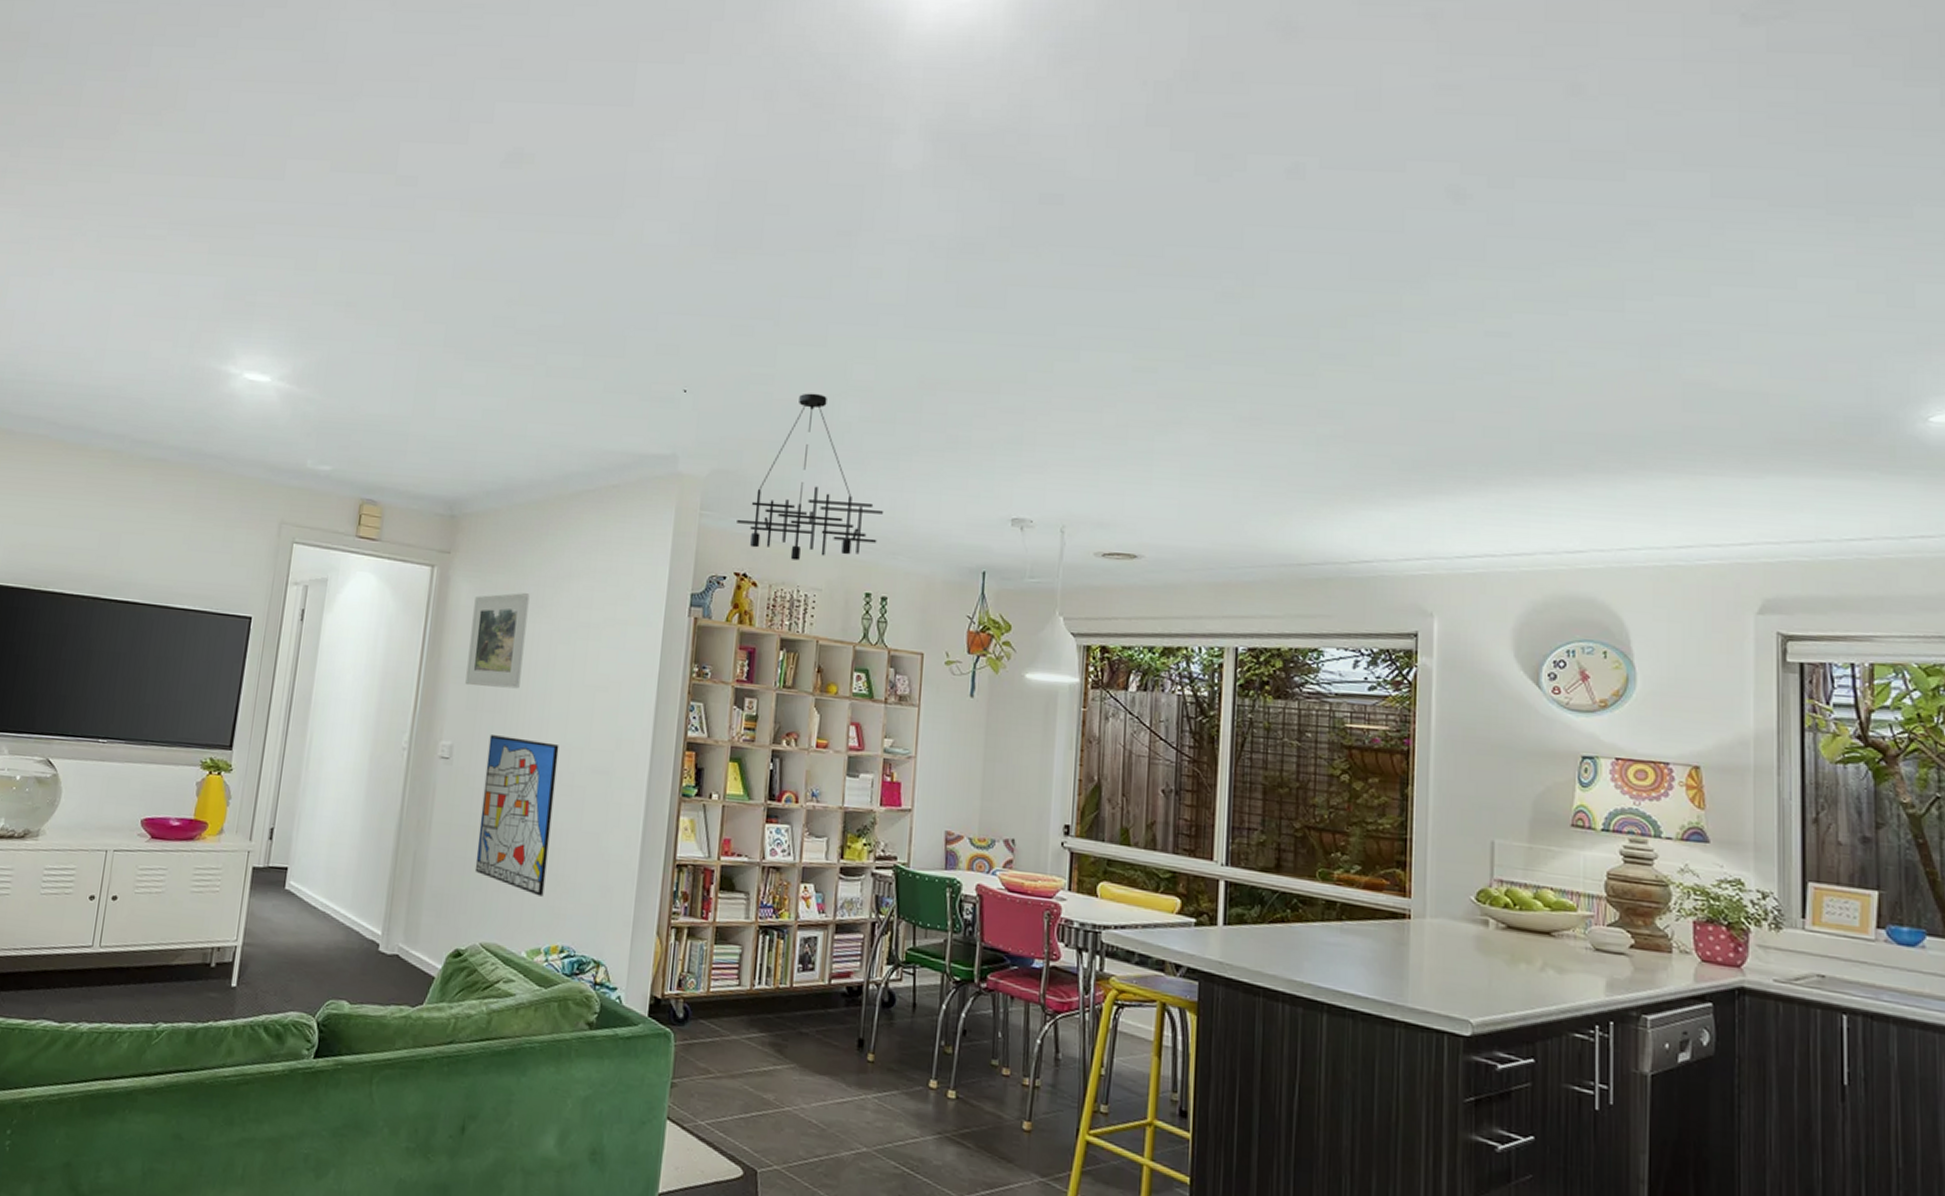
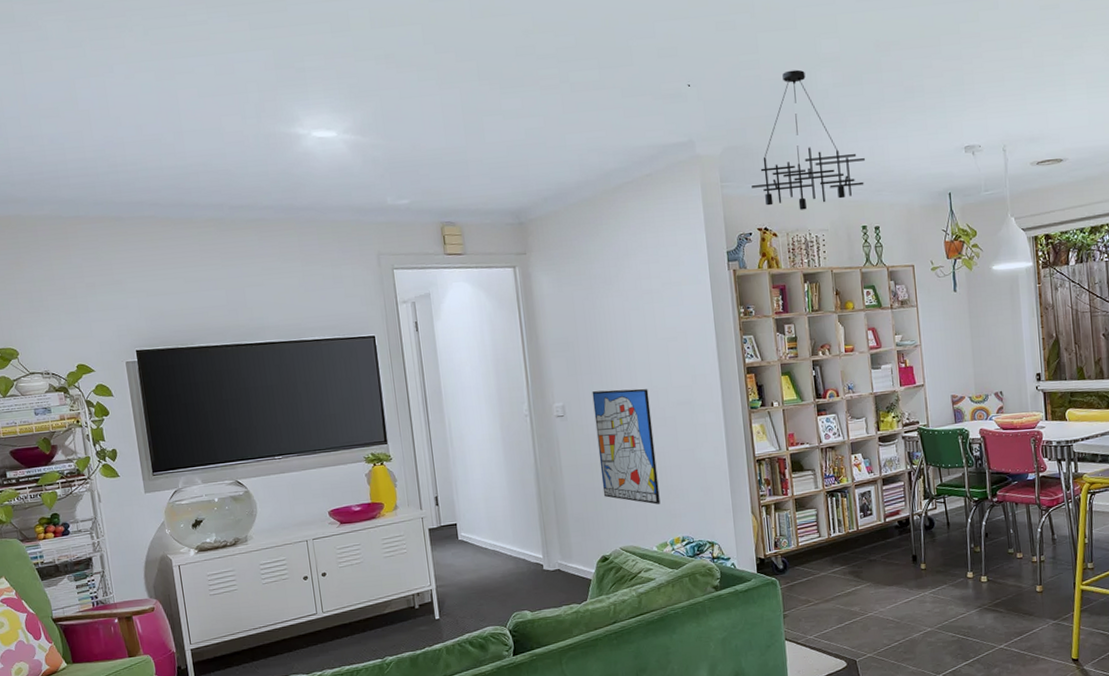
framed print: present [465,593,530,689] -> none [555,275,607,357]

